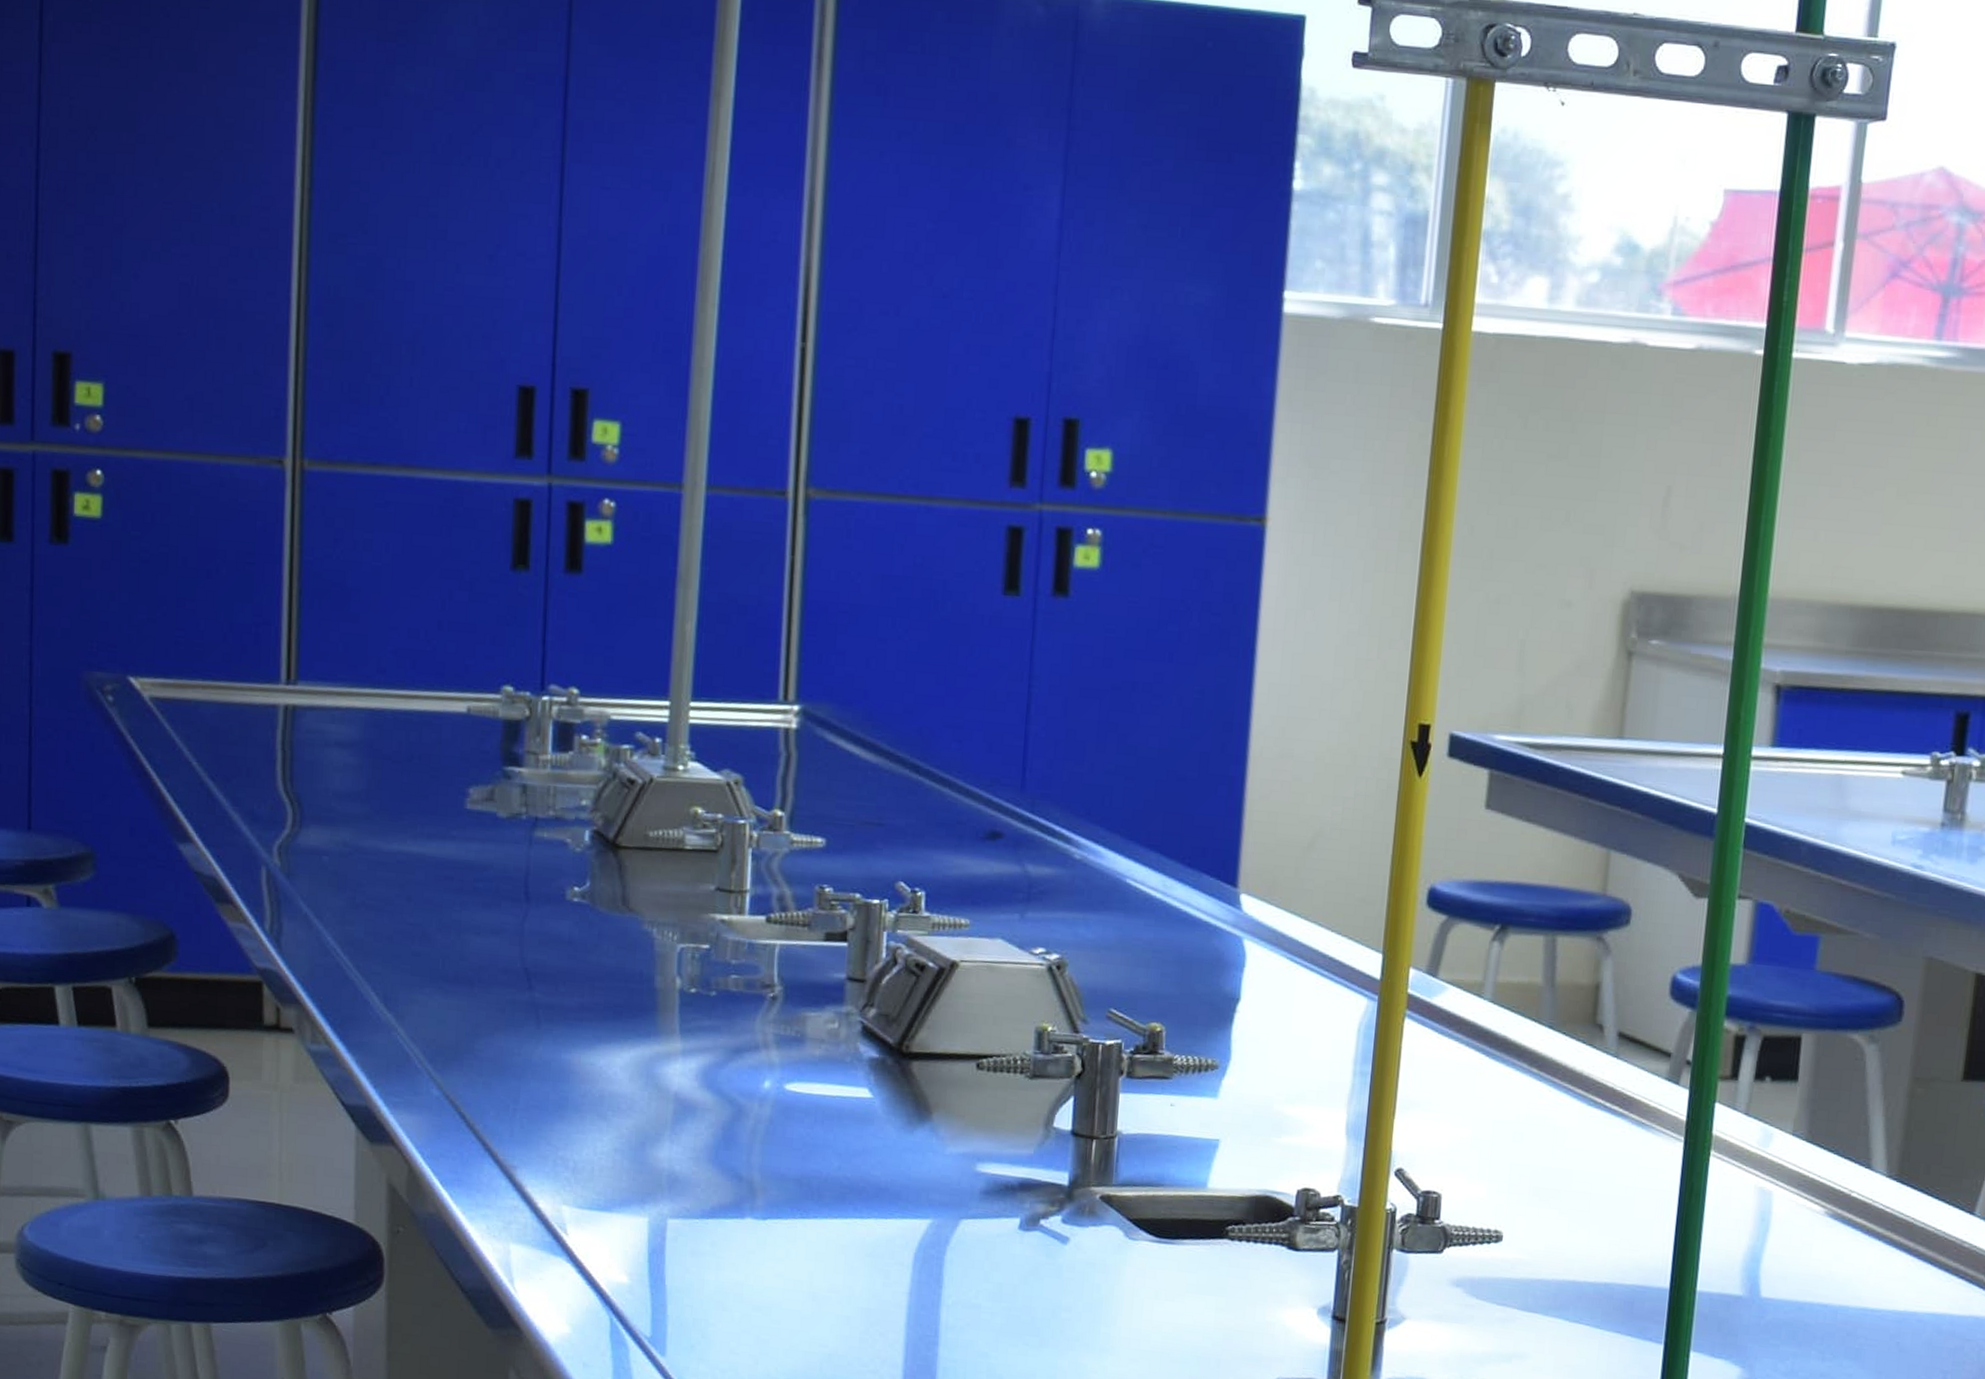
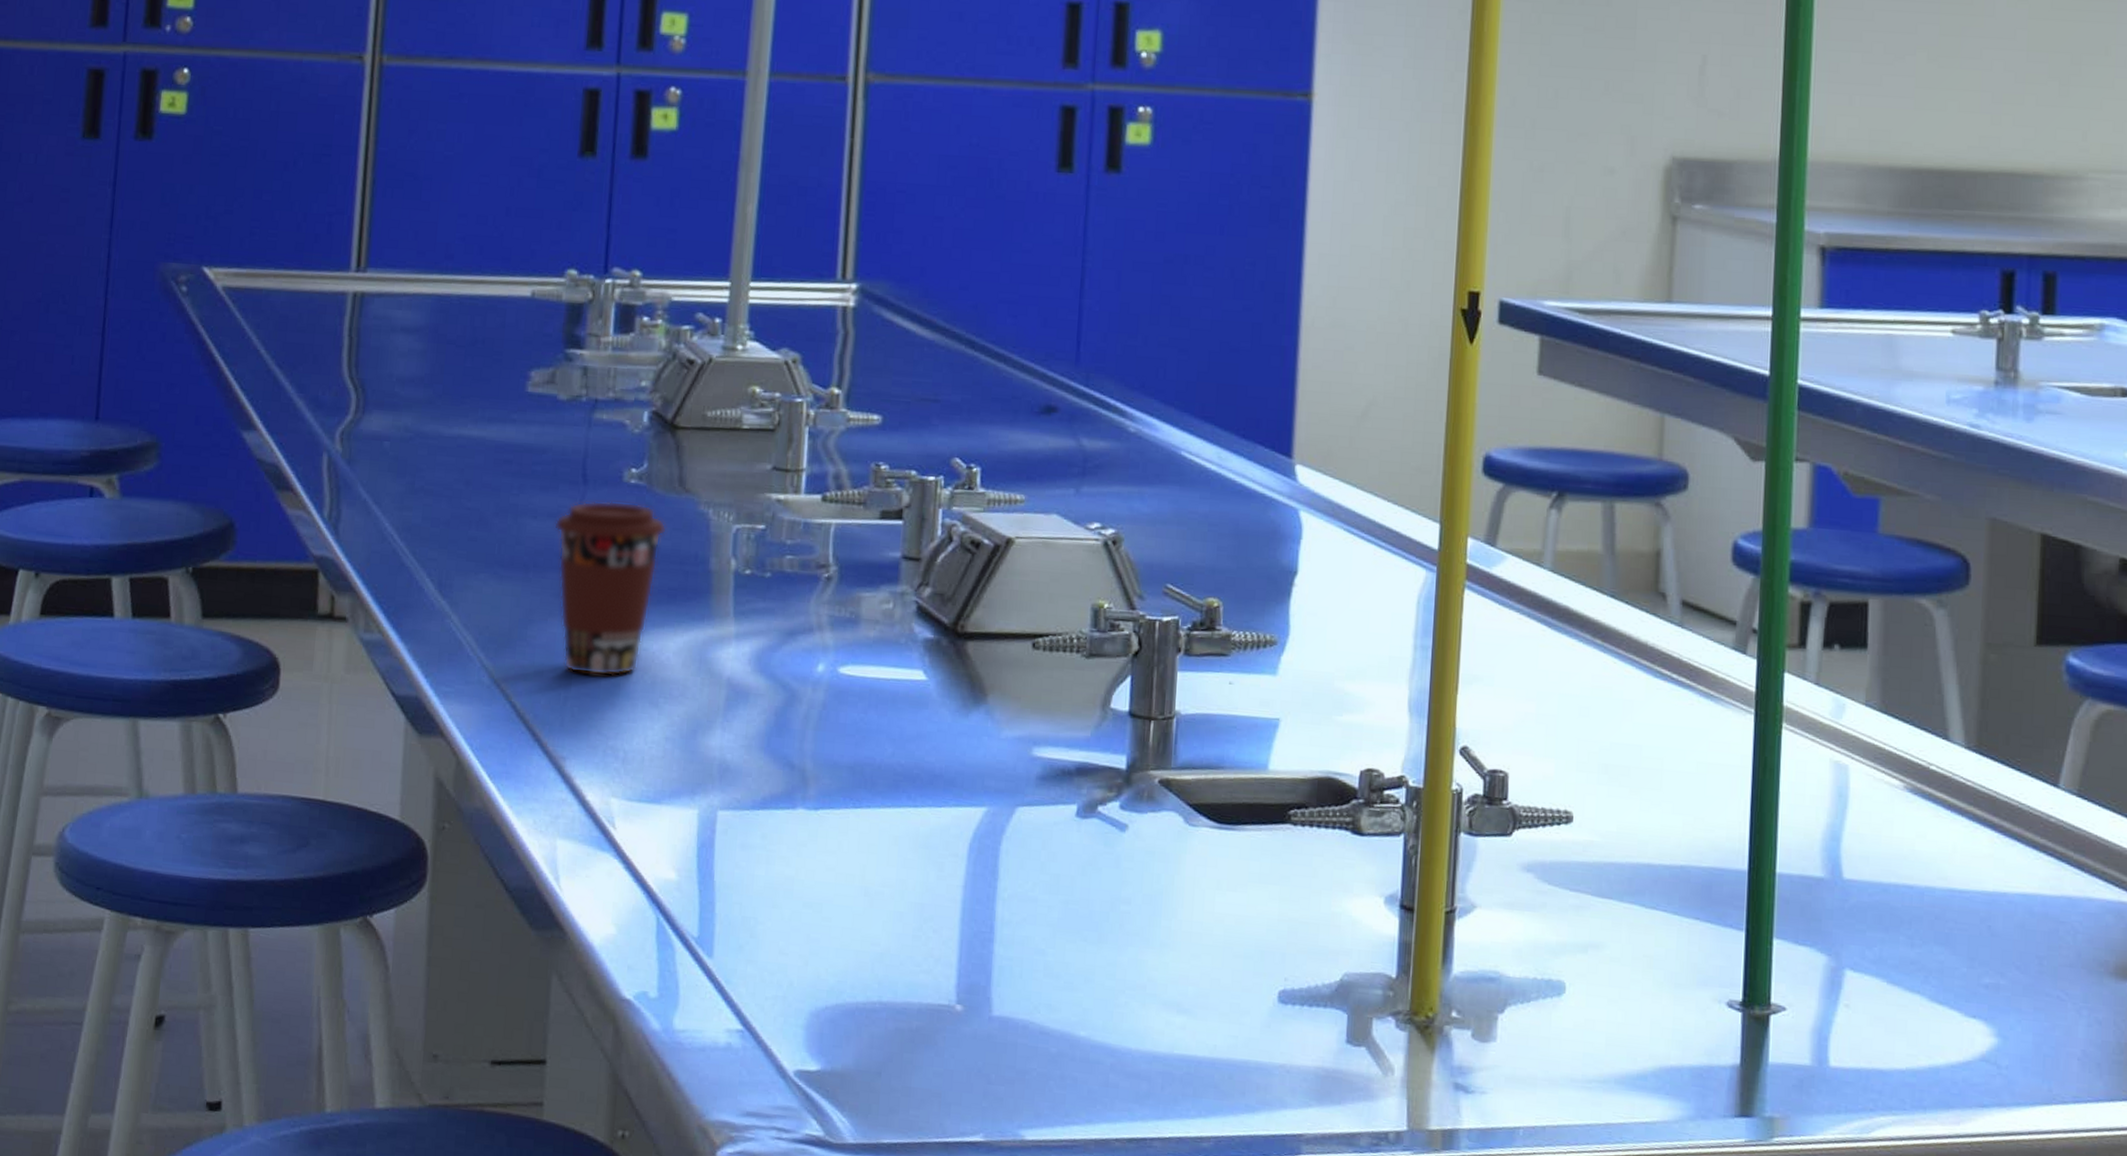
coffee cup: none [498,918,611,1090] -> present [555,500,667,676]

